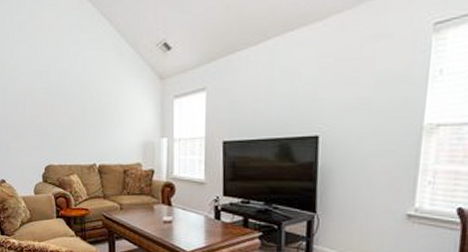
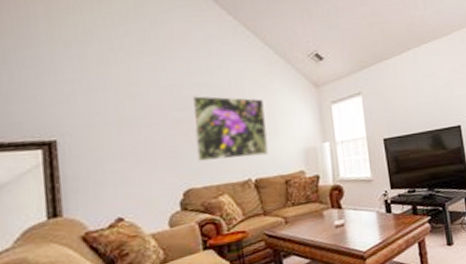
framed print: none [55,82,112,143] -> present [192,96,268,161]

